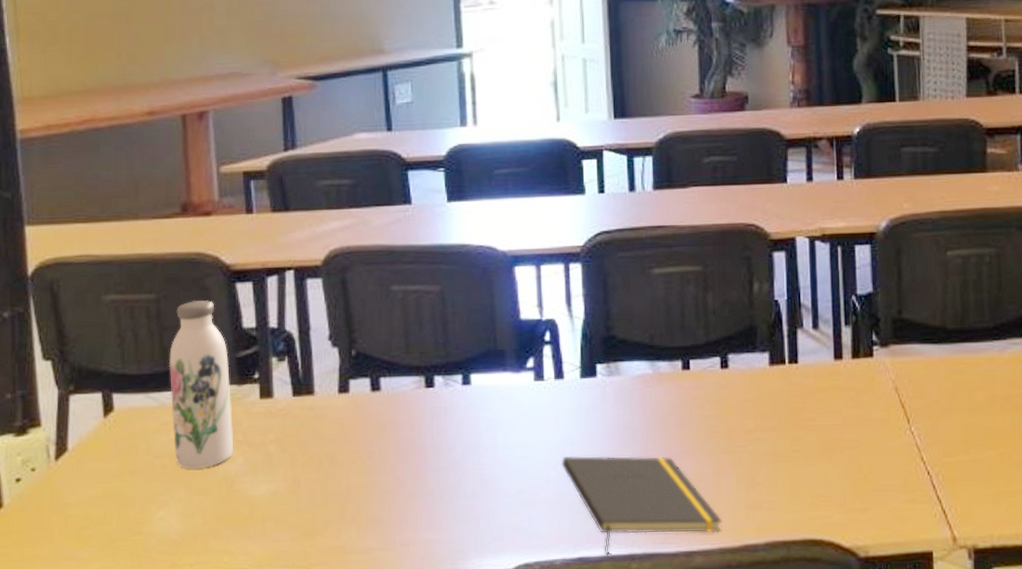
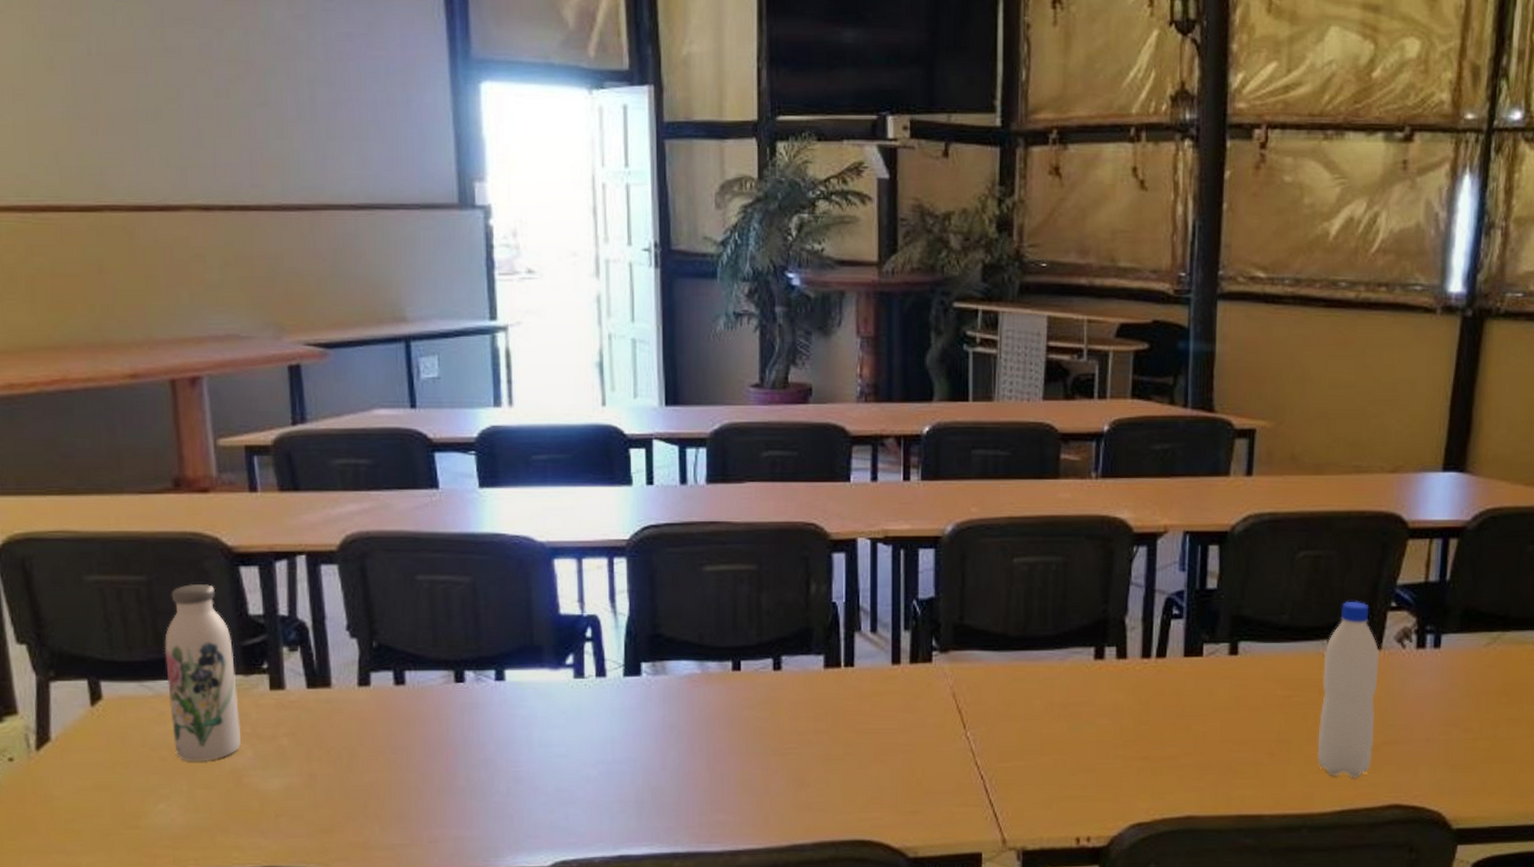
notepad: present [561,455,723,558] -> none [602,754,770,856]

